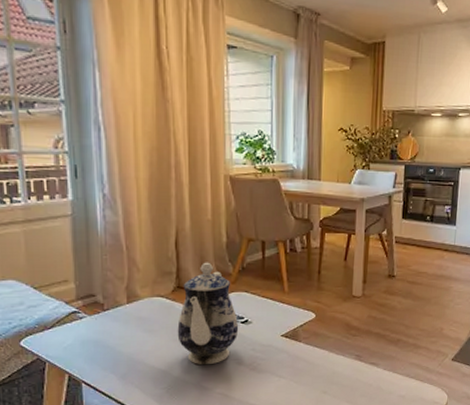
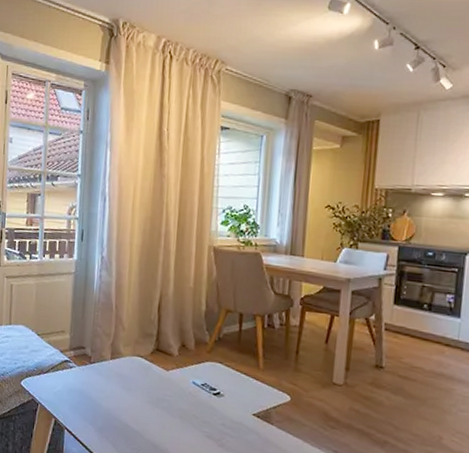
teapot: present [177,262,239,365] -> none [151,328,211,433]

